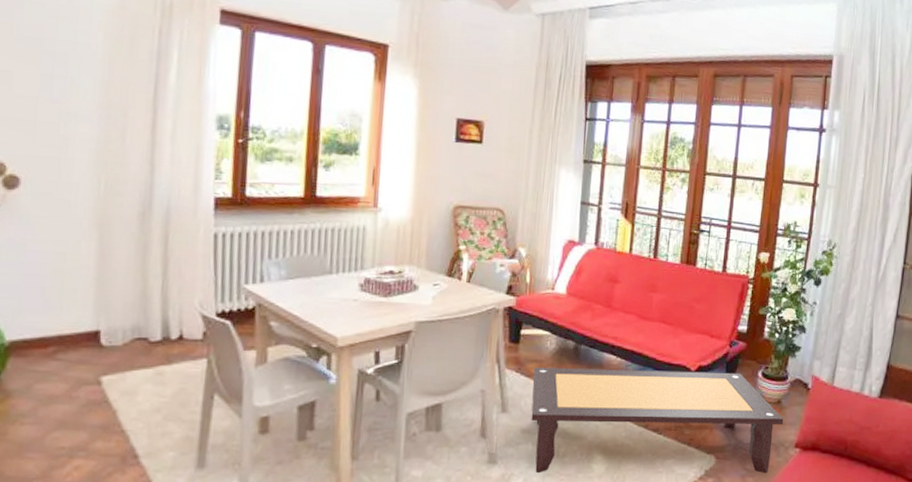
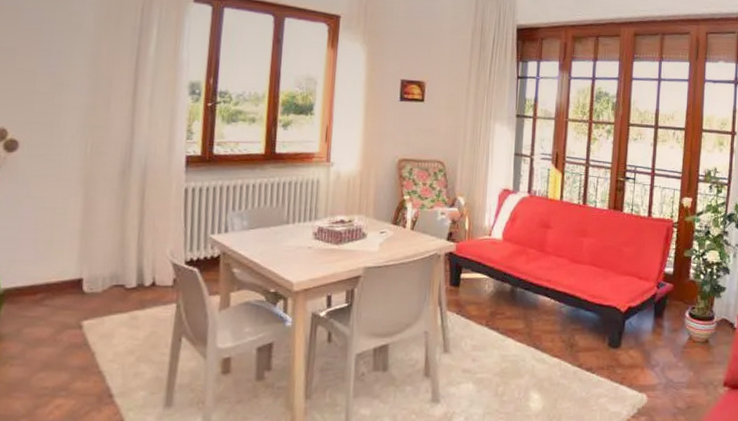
coffee table: present [531,367,784,474] -> none [471,309,712,412]

